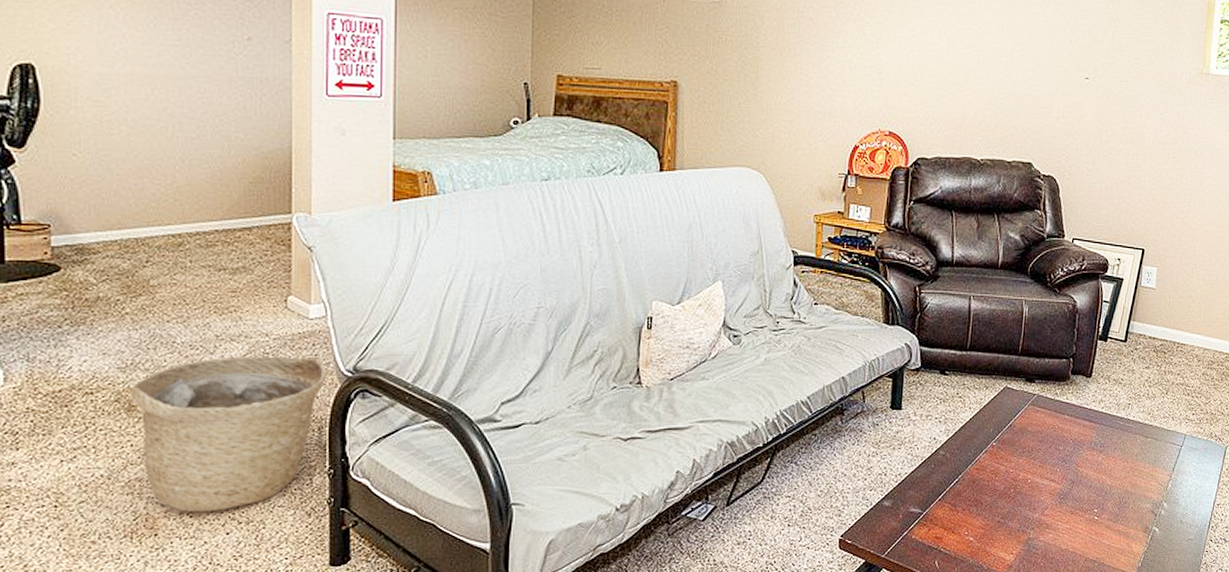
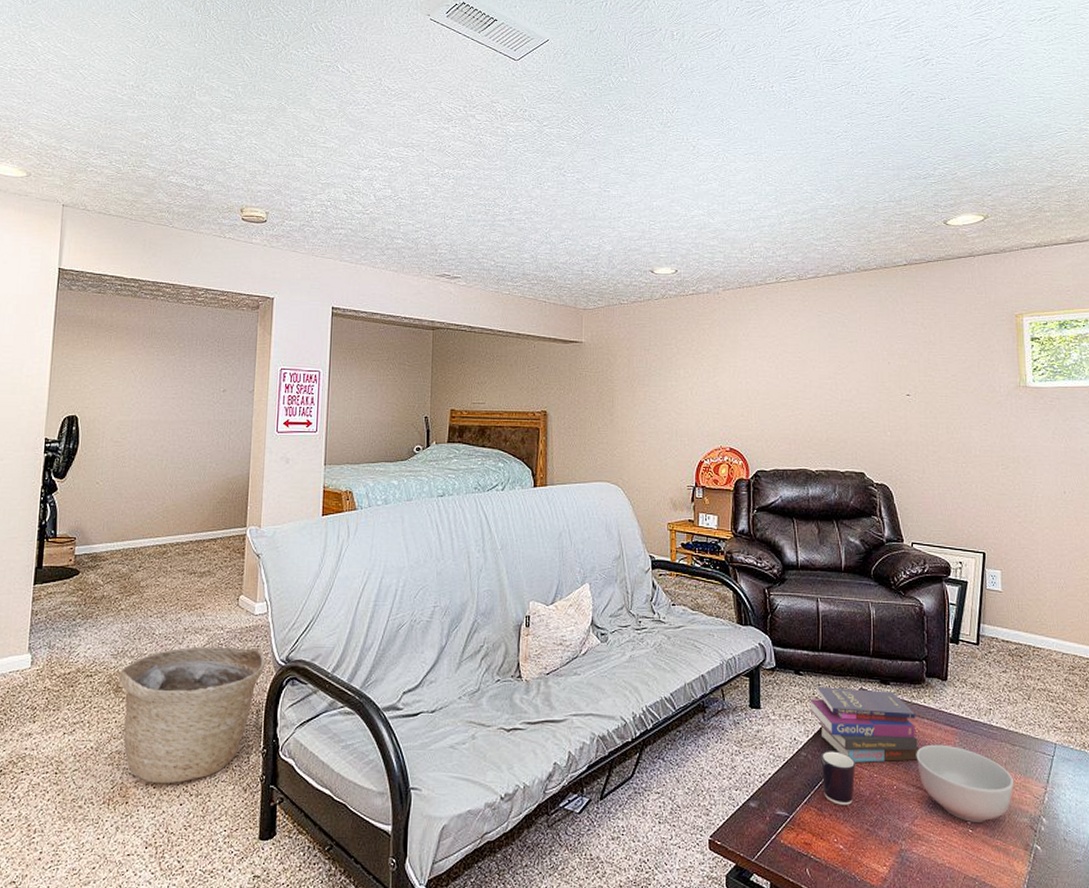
books: none [952,386,1057,459] -> present [809,687,920,763]
mug: none [958,449,994,500] -> present [821,751,856,805]
bowl: none [1052,439,1143,510] -> present [916,744,1014,822]

